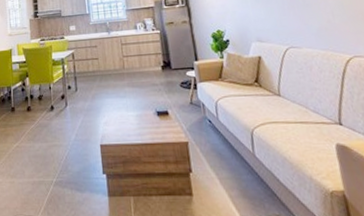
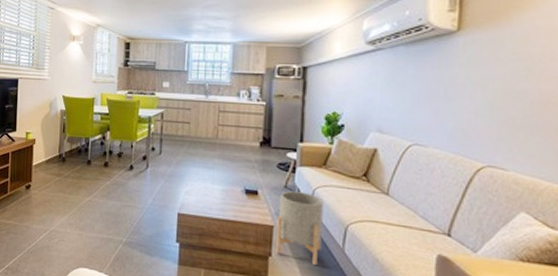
planter: none [188,105,235,175] -> present [275,191,324,266]

